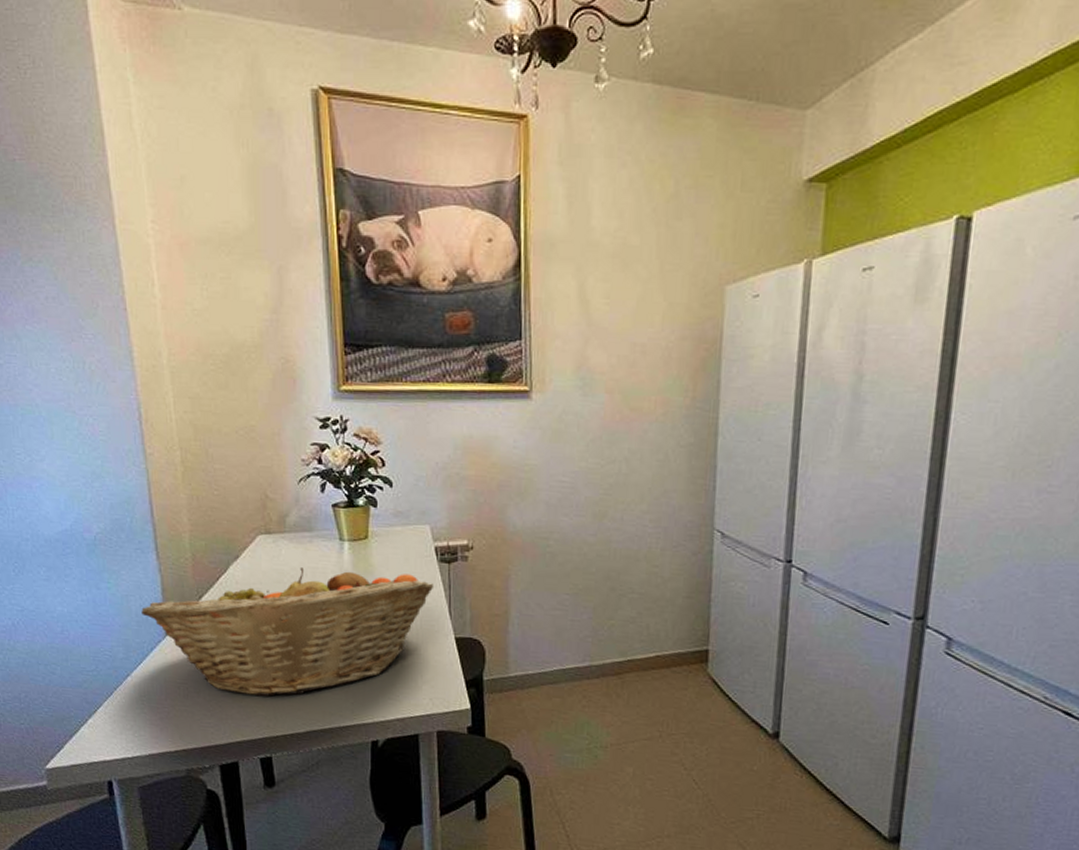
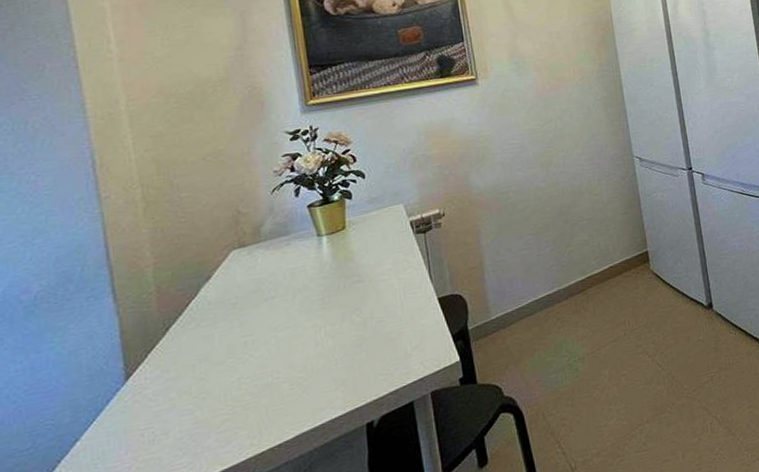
fruit basket: present [141,568,435,697] -> none [94,251,414,423]

